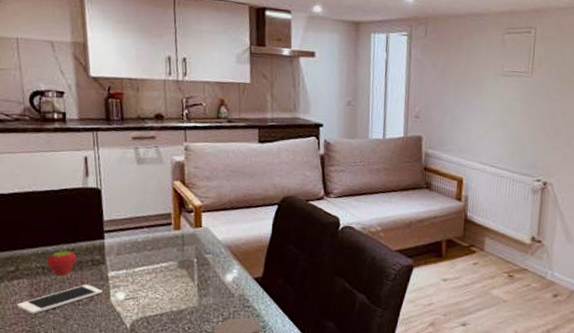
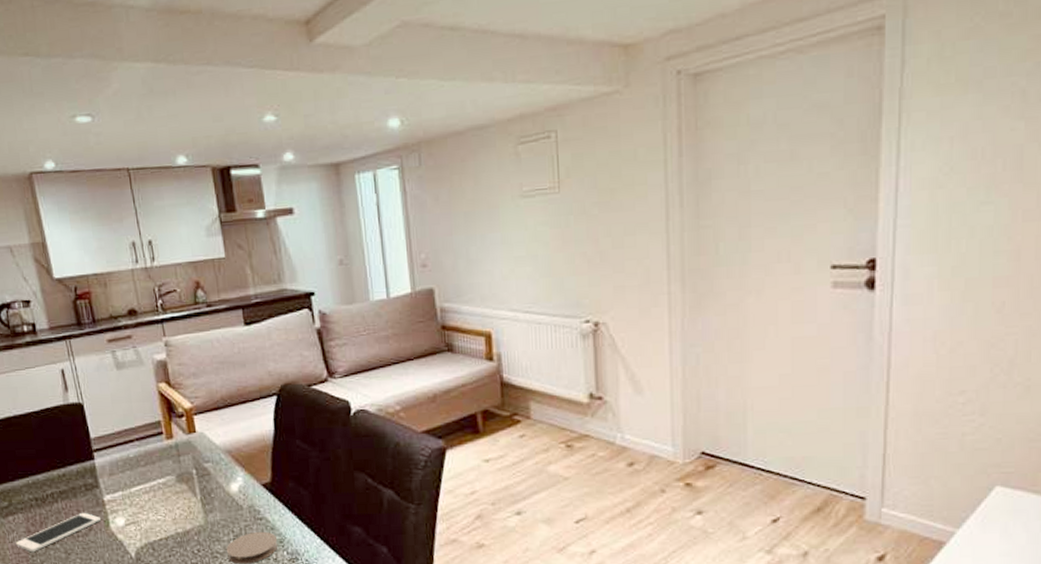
fruit: present [46,249,78,277] -> none [38,476,70,508]

